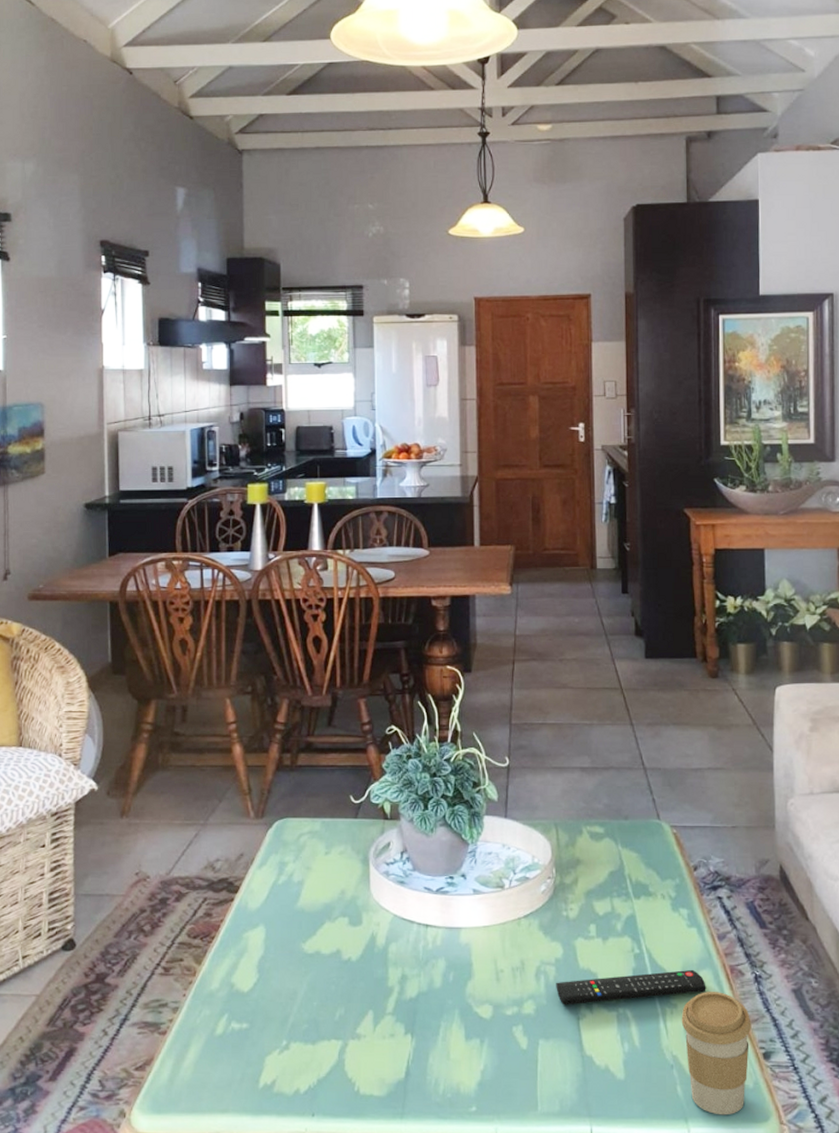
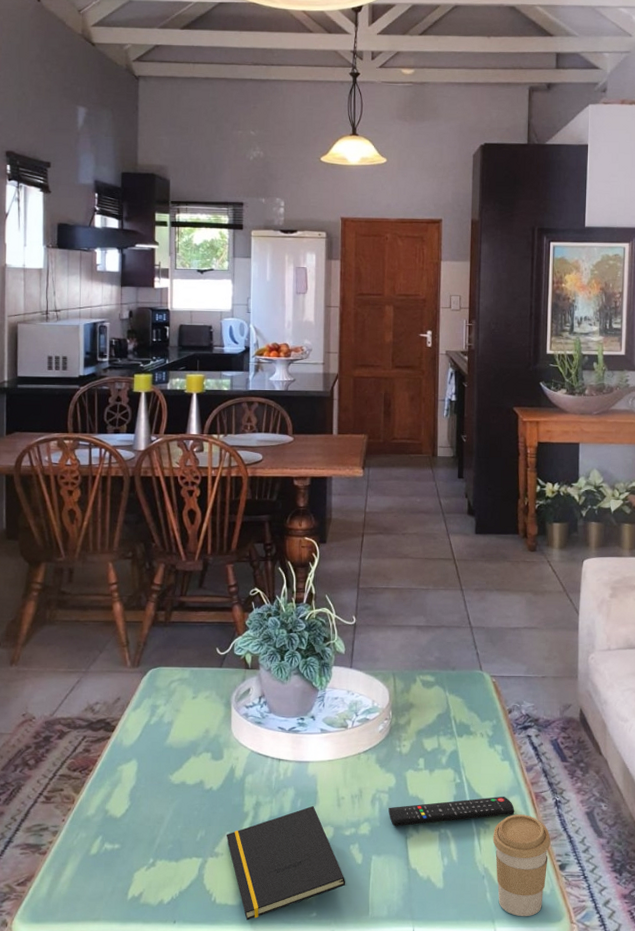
notepad: none [368,980,510,1115] -> present [226,806,346,921]

